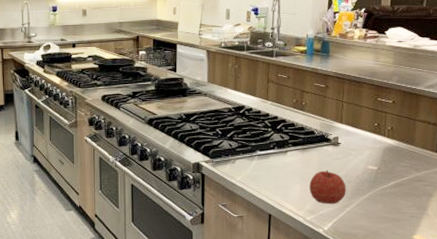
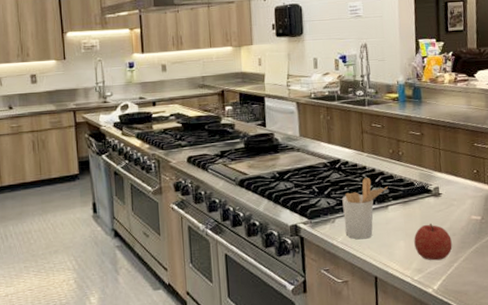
utensil holder: none [243,124,289,180] -> present [342,178,388,240]

